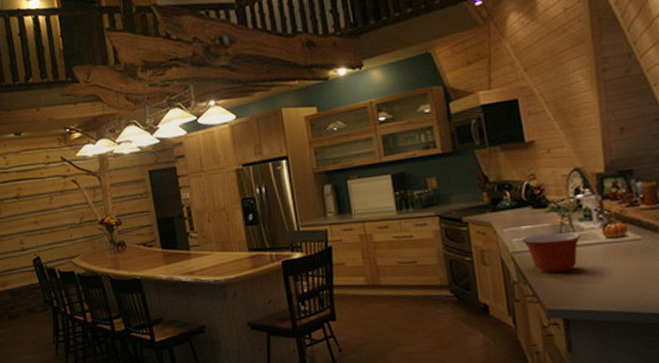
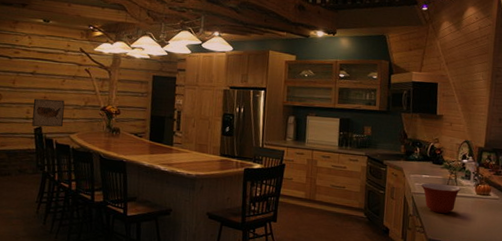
wall art: none [24,221,62,258] -> present [32,98,65,127]

